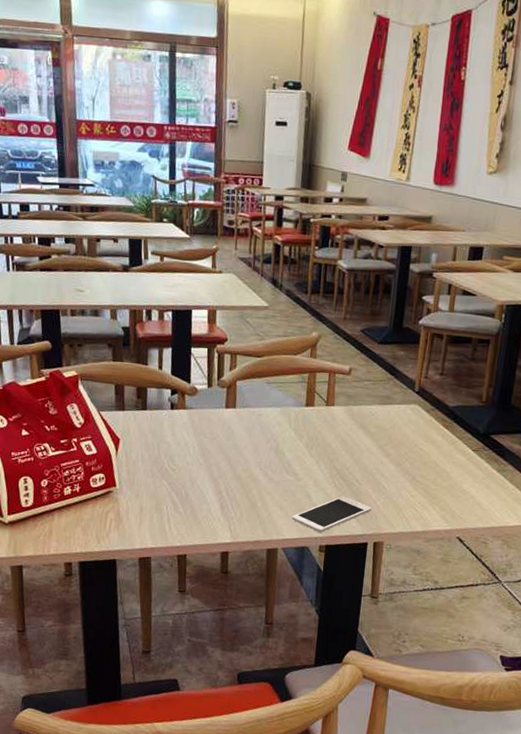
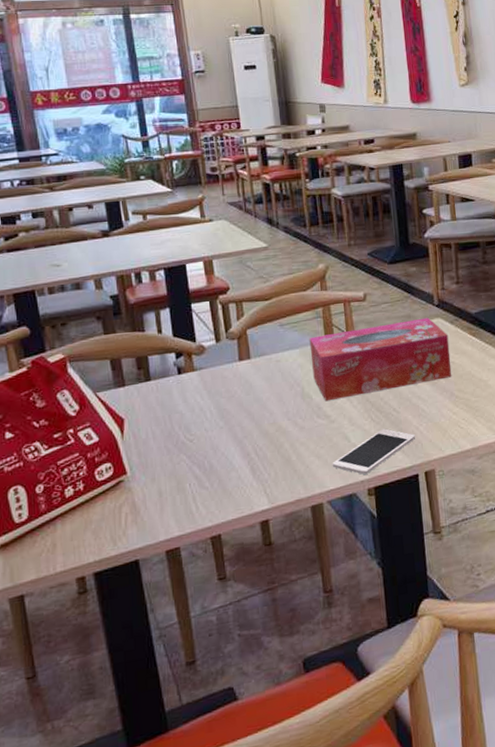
tissue box: none [289,399,422,463] -> present [309,317,451,402]

